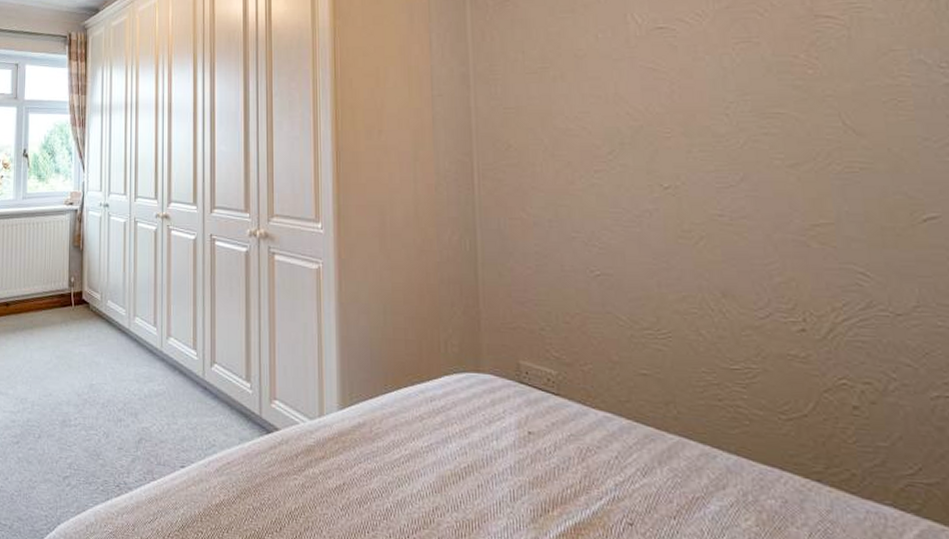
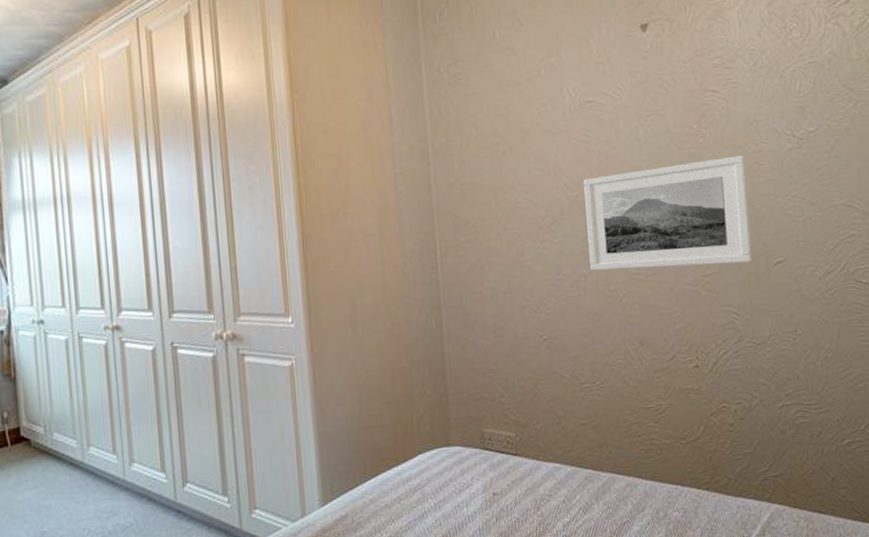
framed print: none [650,90,887,216] -> present [584,155,752,271]

